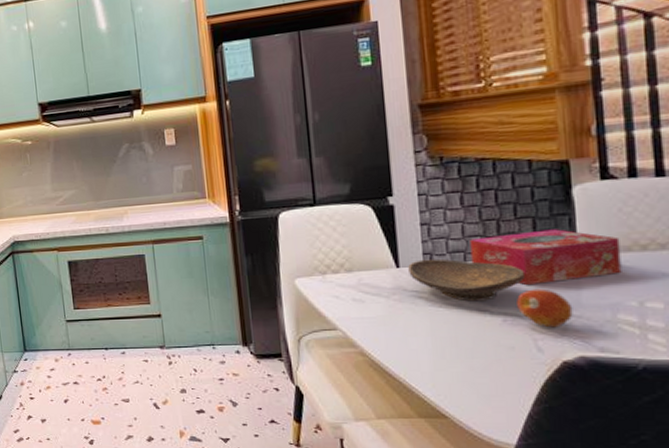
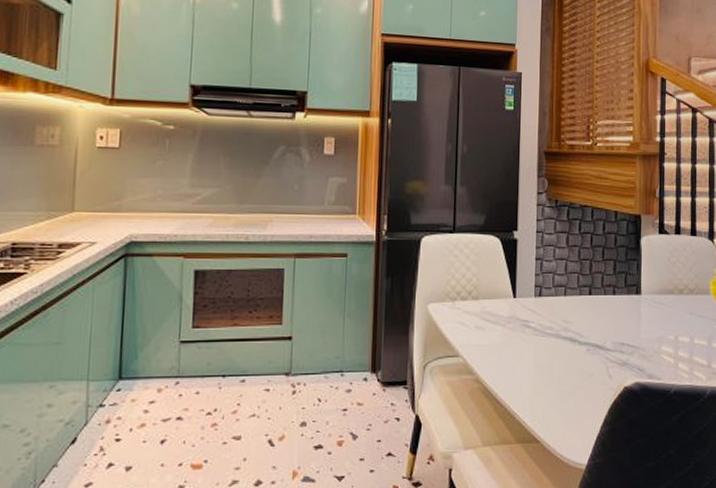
decorative bowl: present [408,259,526,302] -> none [523,291,606,332]
tissue box: present [469,229,622,286] -> none [569,272,667,320]
fruit: present [517,288,573,328] -> none [598,322,634,357]

